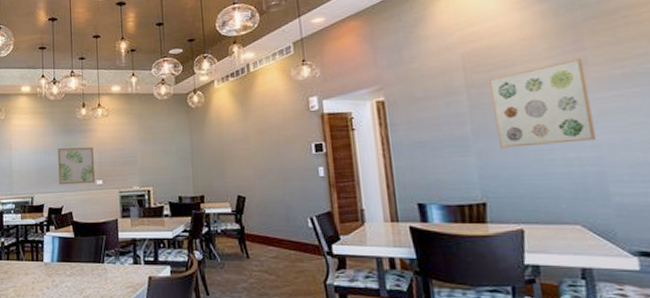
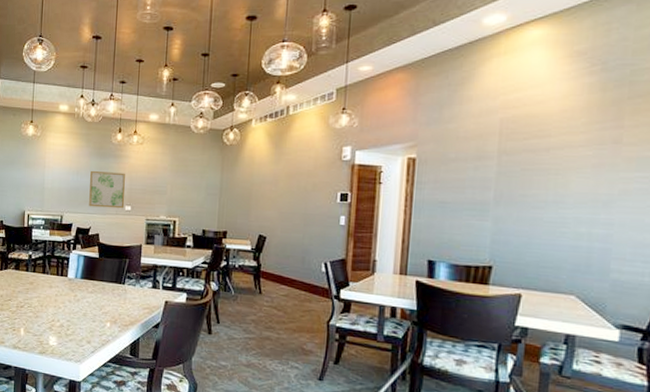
wall art: present [489,59,596,148] -> none [516,136,618,218]

